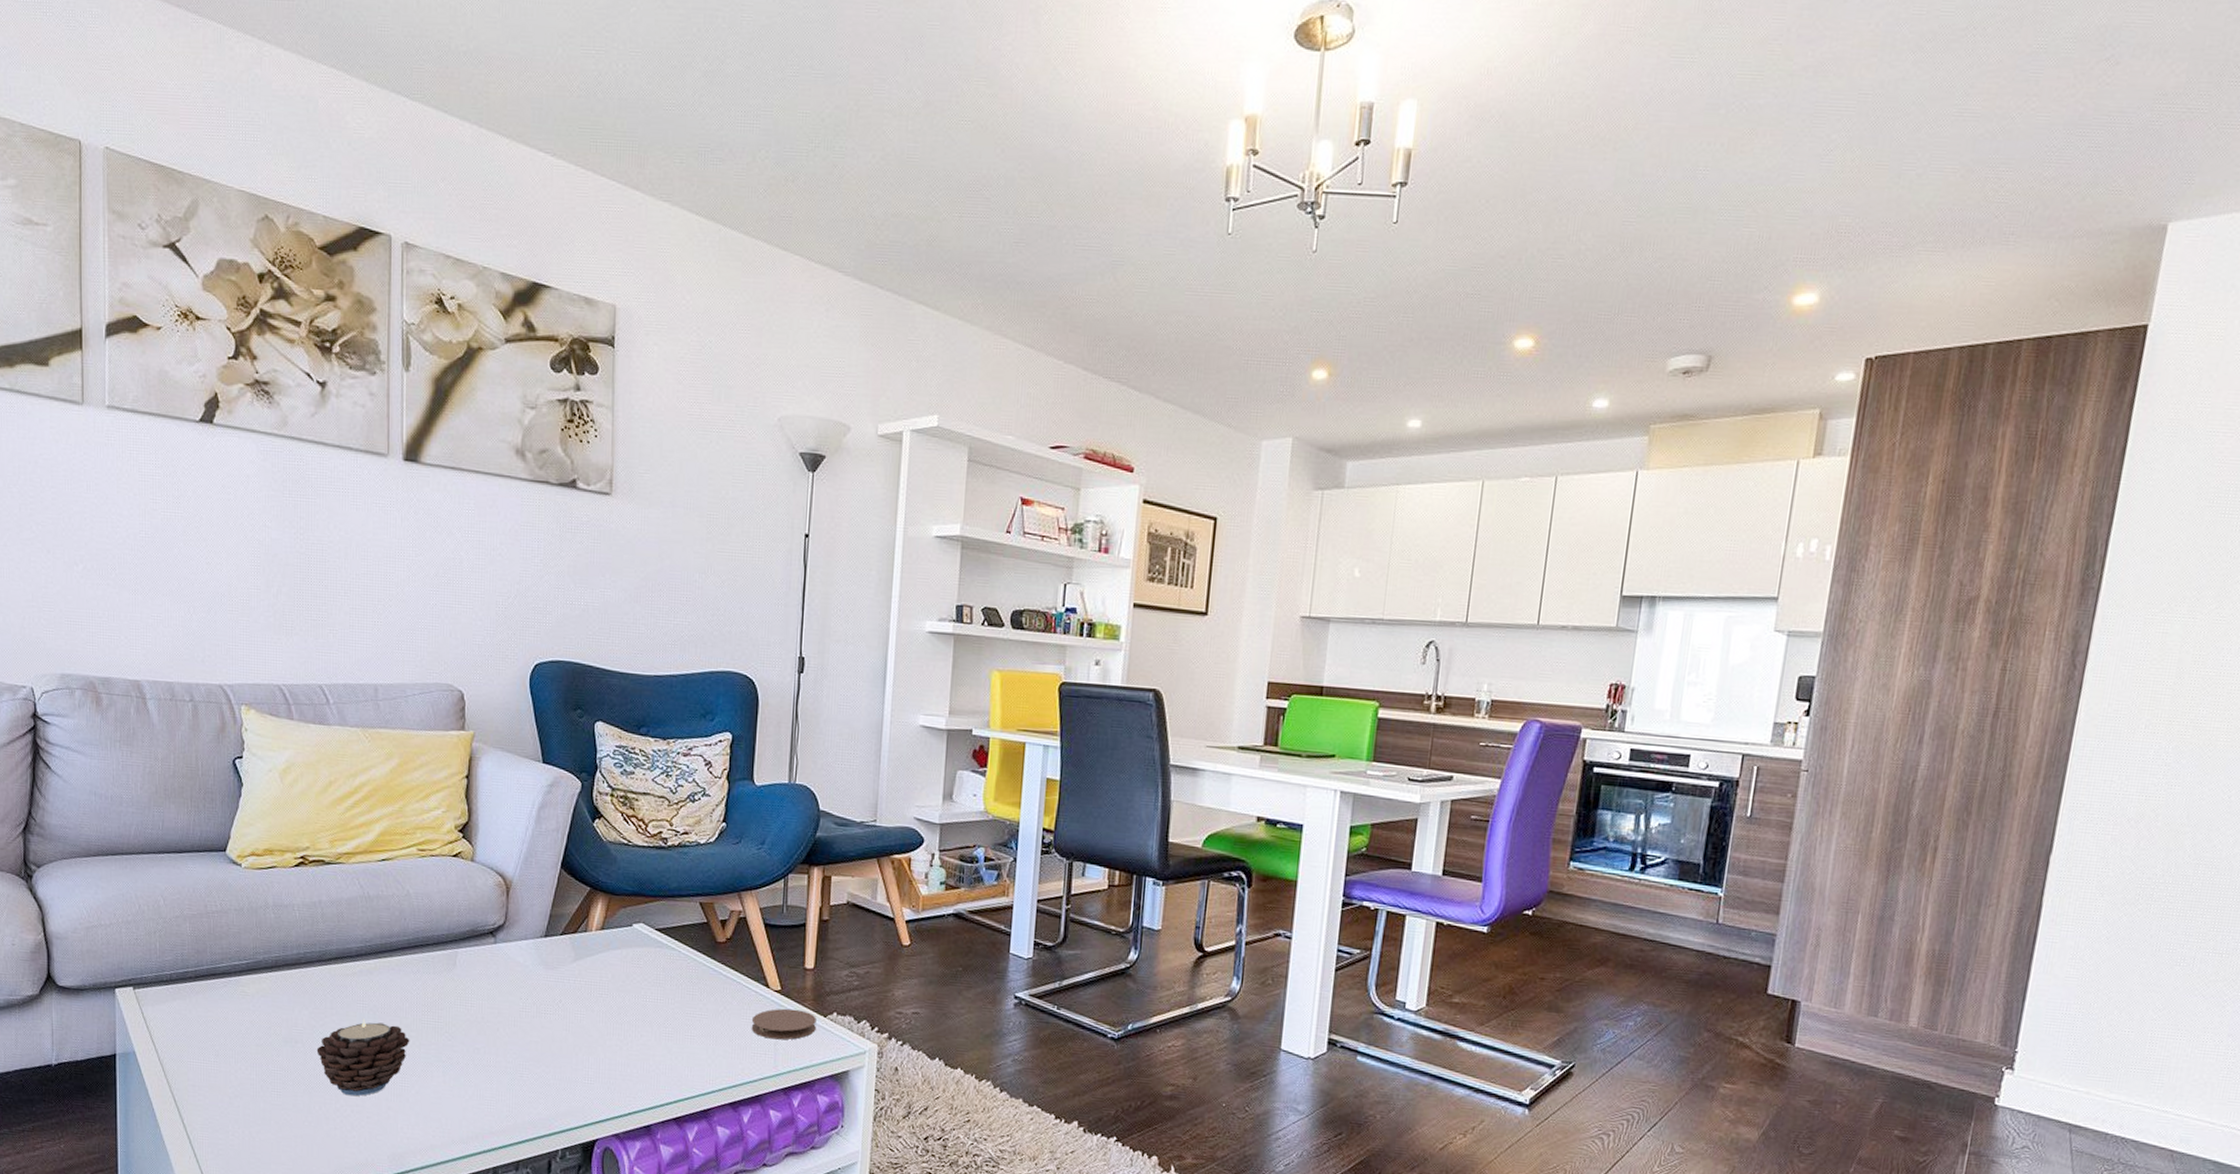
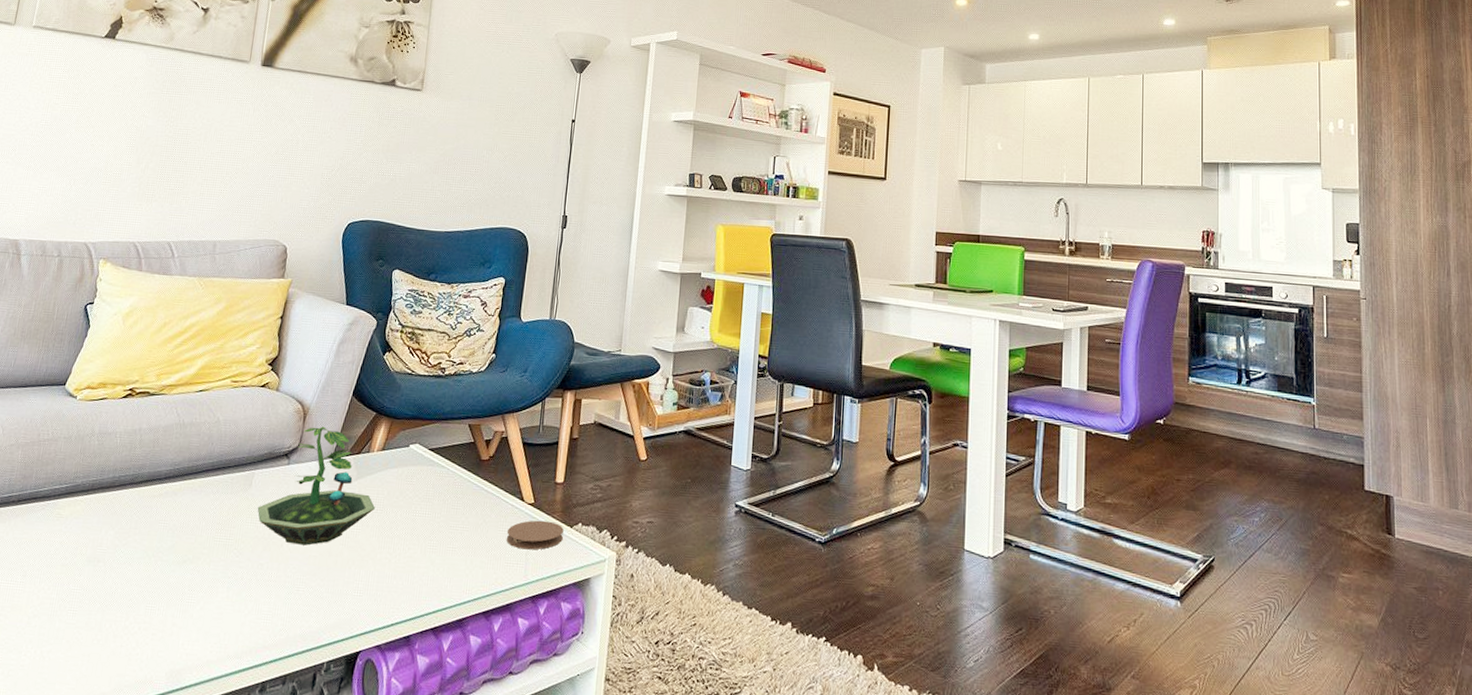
candle: present [316,1018,410,1096] -> none [115,537,202,614]
terrarium: none [465,902,600,1030] -> present [257,426,376,545]

